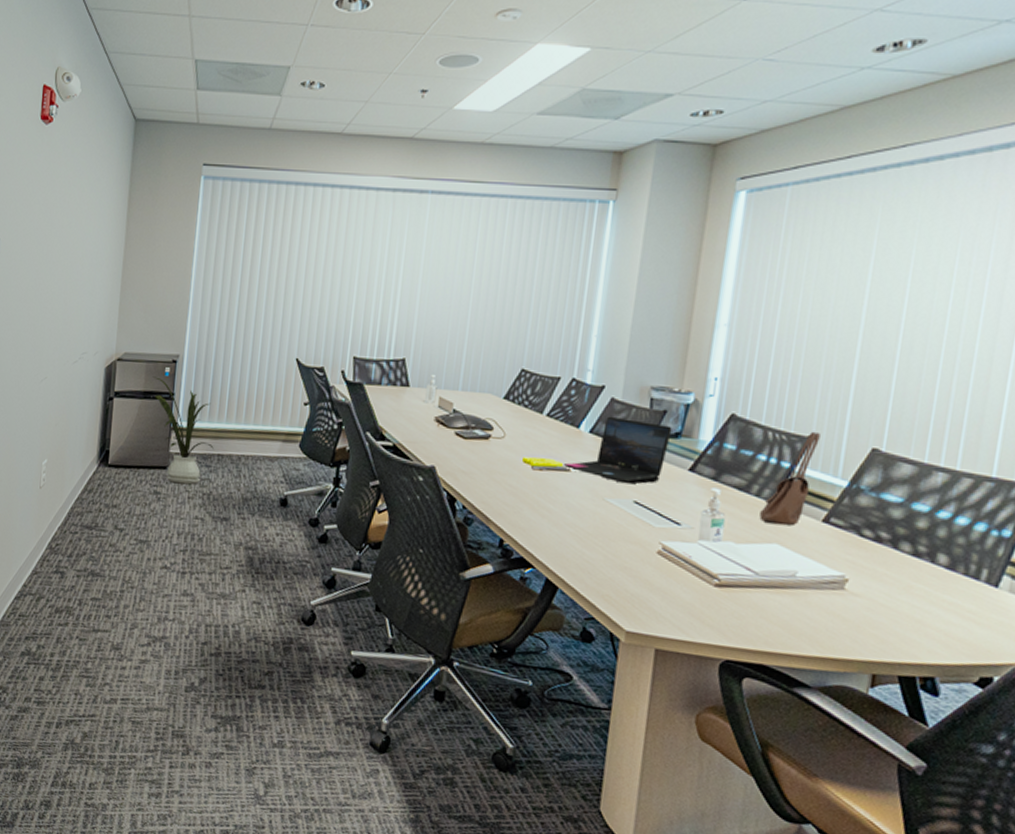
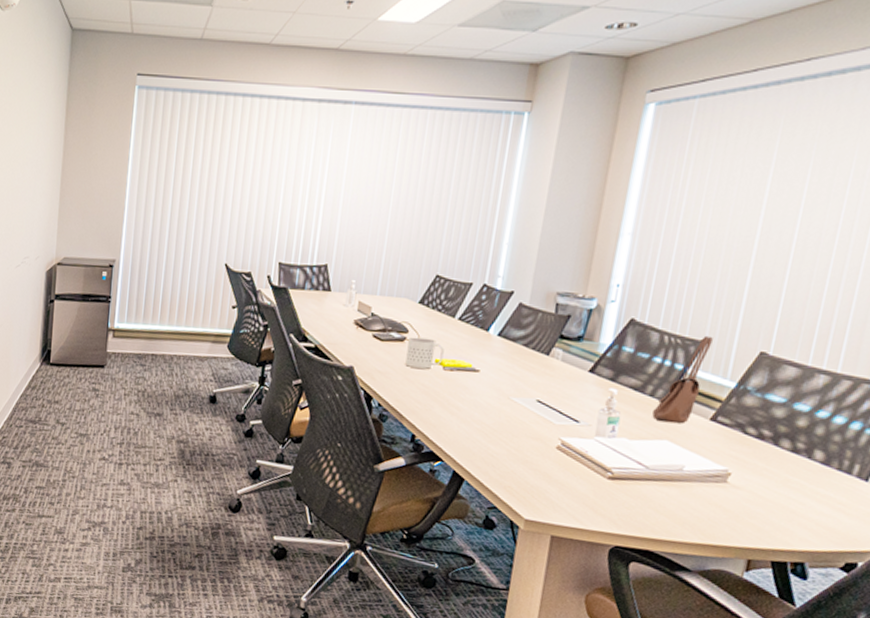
house plant: present [153,376,214,485] -> none [91,280,148,383]
mug: none [491,434,532,469] -> present [405,337,444,370]
laptop: present [564,416,672,485] -> none [473,320,575,385]

